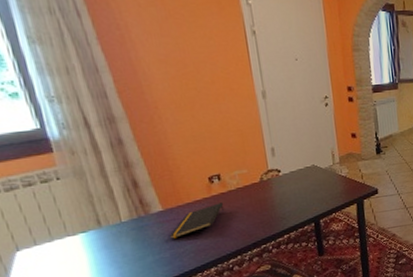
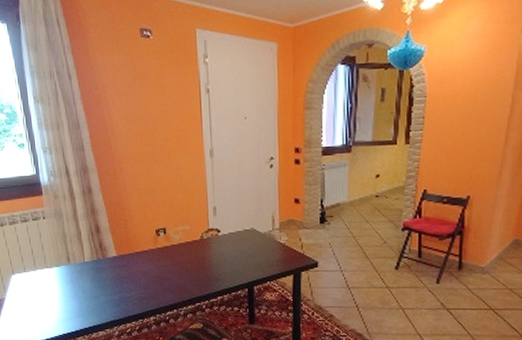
notepad: present [169,202,225,239] -> none [119,255,167,283]

